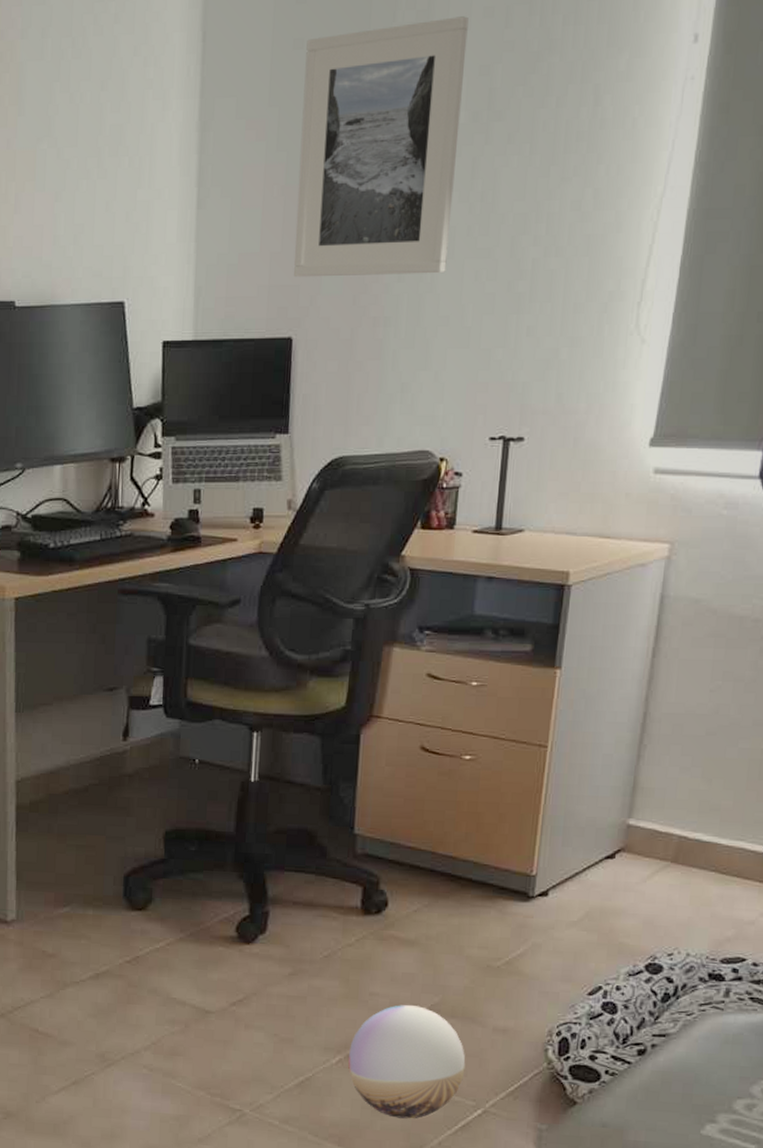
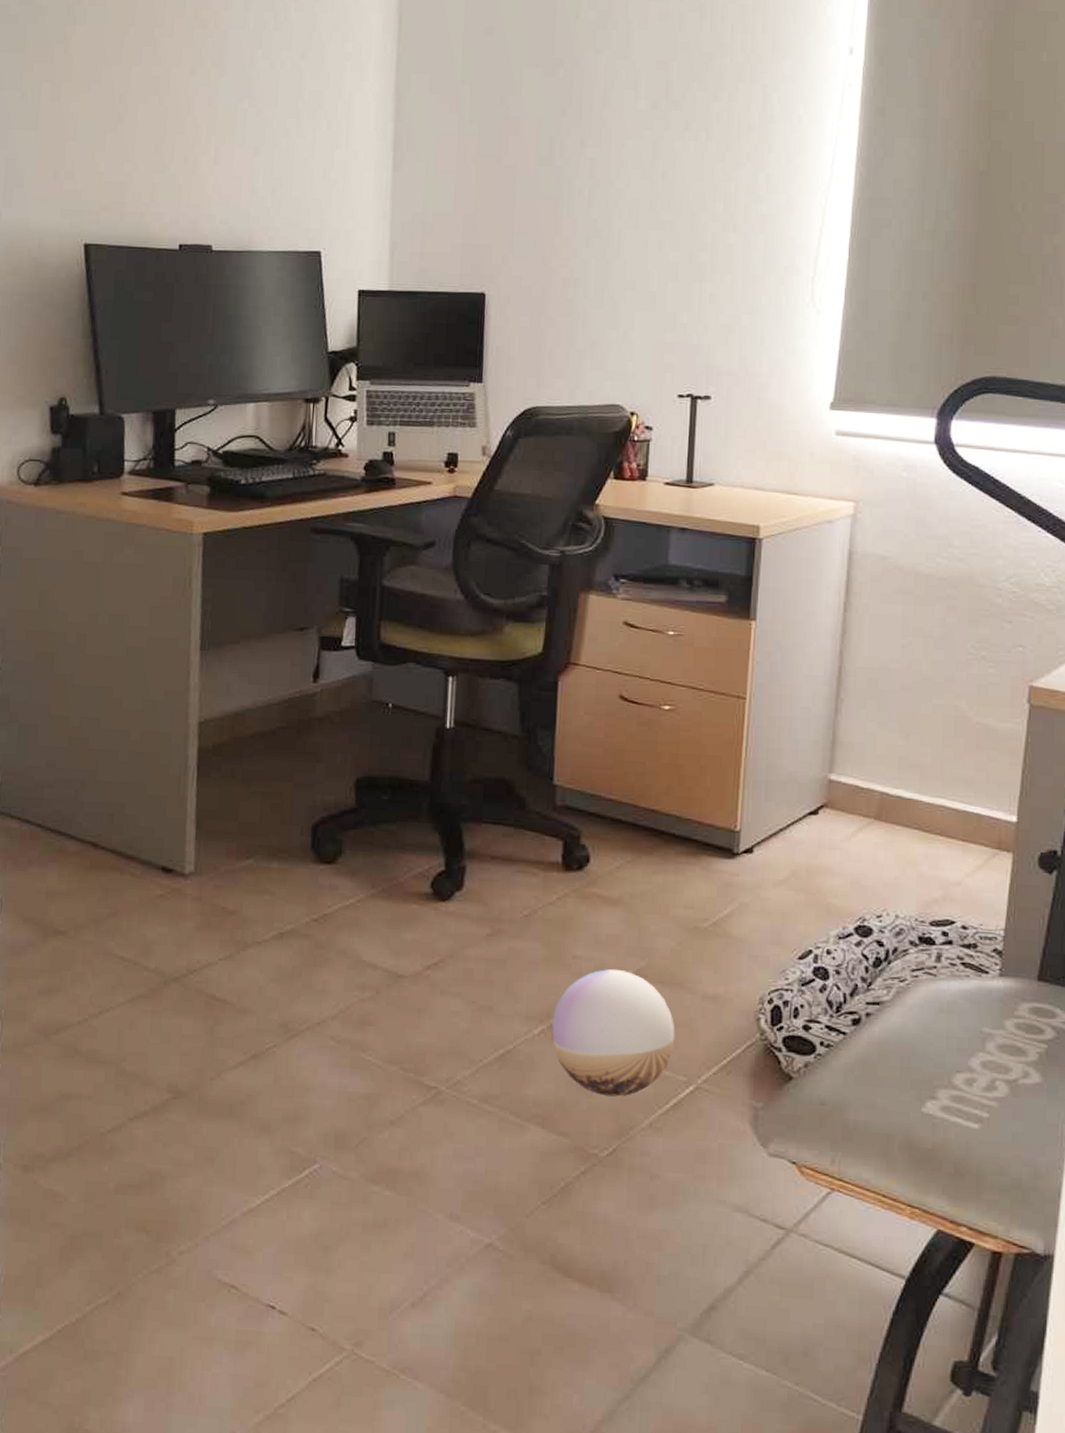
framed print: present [293,16,469,278] -> none [486,18,646,242]

